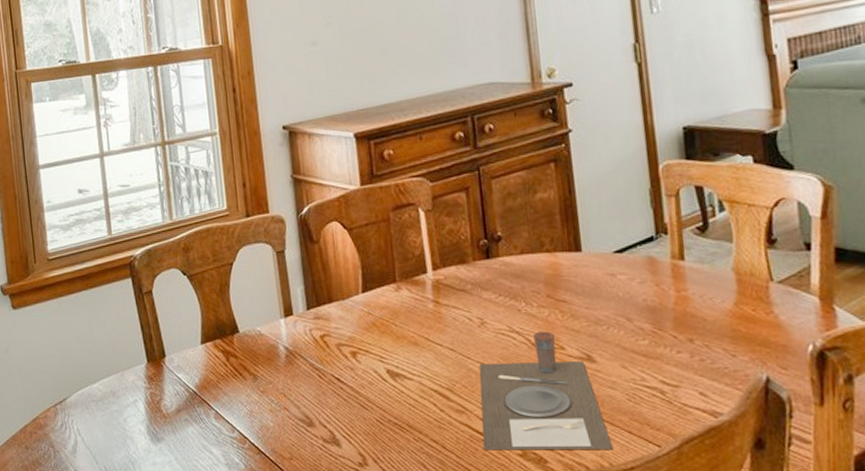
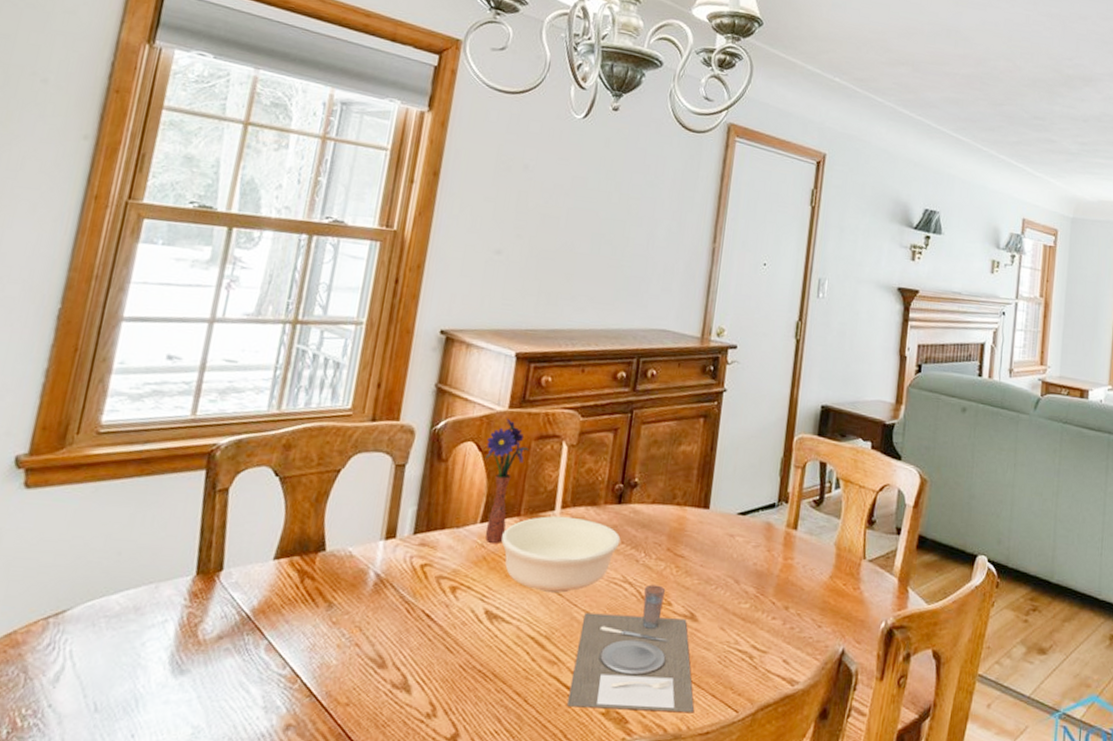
flower arrangement: none [349,196,390,310] -> present [485,419,530,543]
bowl: none [384,277,498,348] -> present [501,516,621,593]

